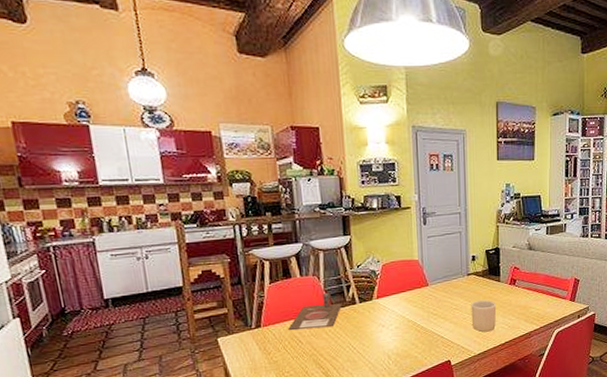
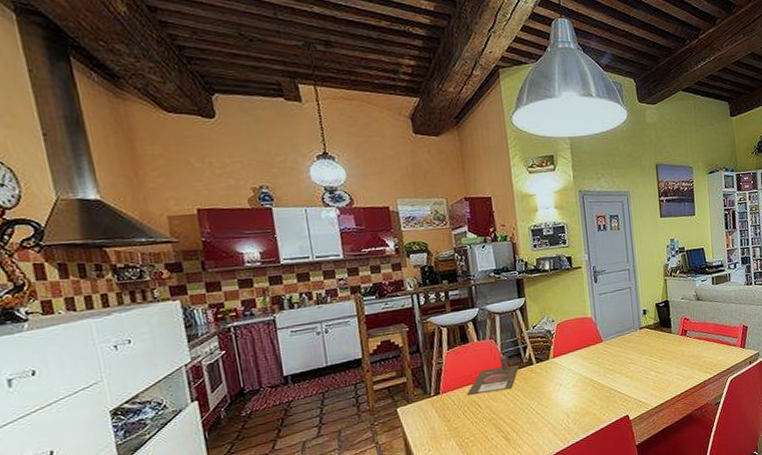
mug: present [471,300,497,332] -> none [645,352,671,384]

